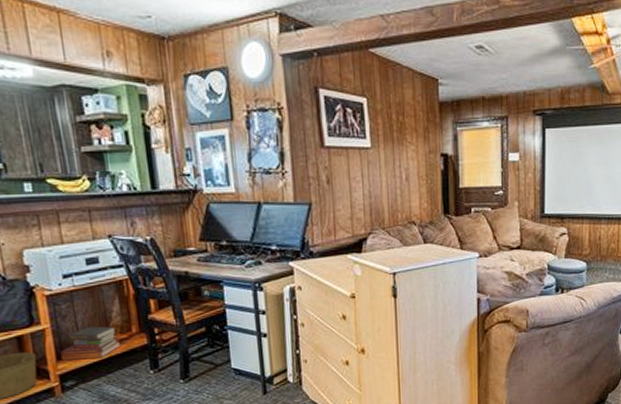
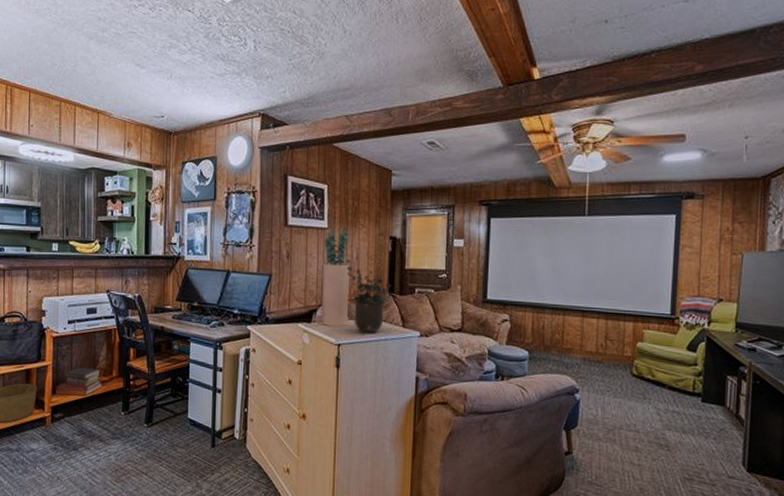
vase: none [368,140,403,256] -> present [321,222,350,327]
potted plant: none [394,181,446,259] -> present [346,259,392,333]

